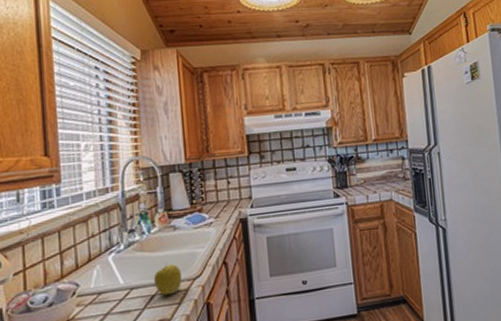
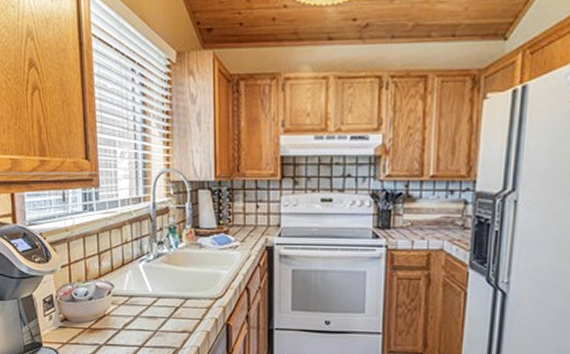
apple: present [153,264,183,296] -> none [178,281,205,310]

